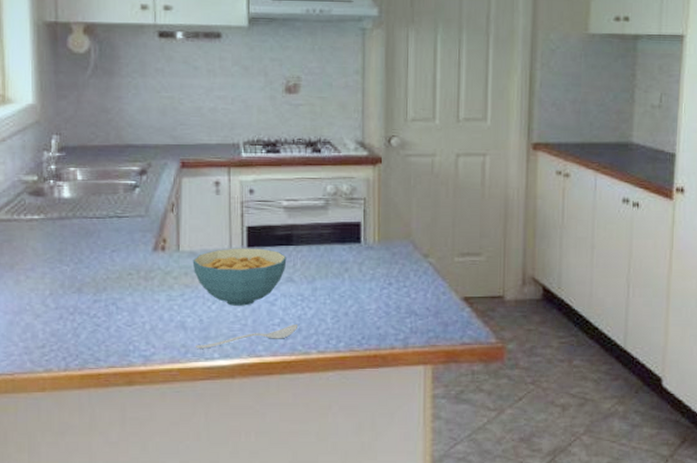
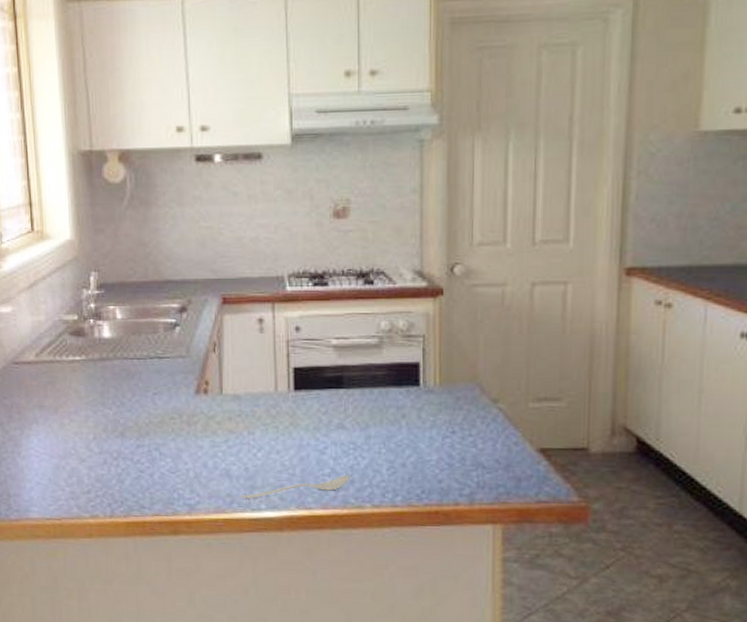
cereal bowl: present [192,248,287,306] -> none [236,391,337,454]

